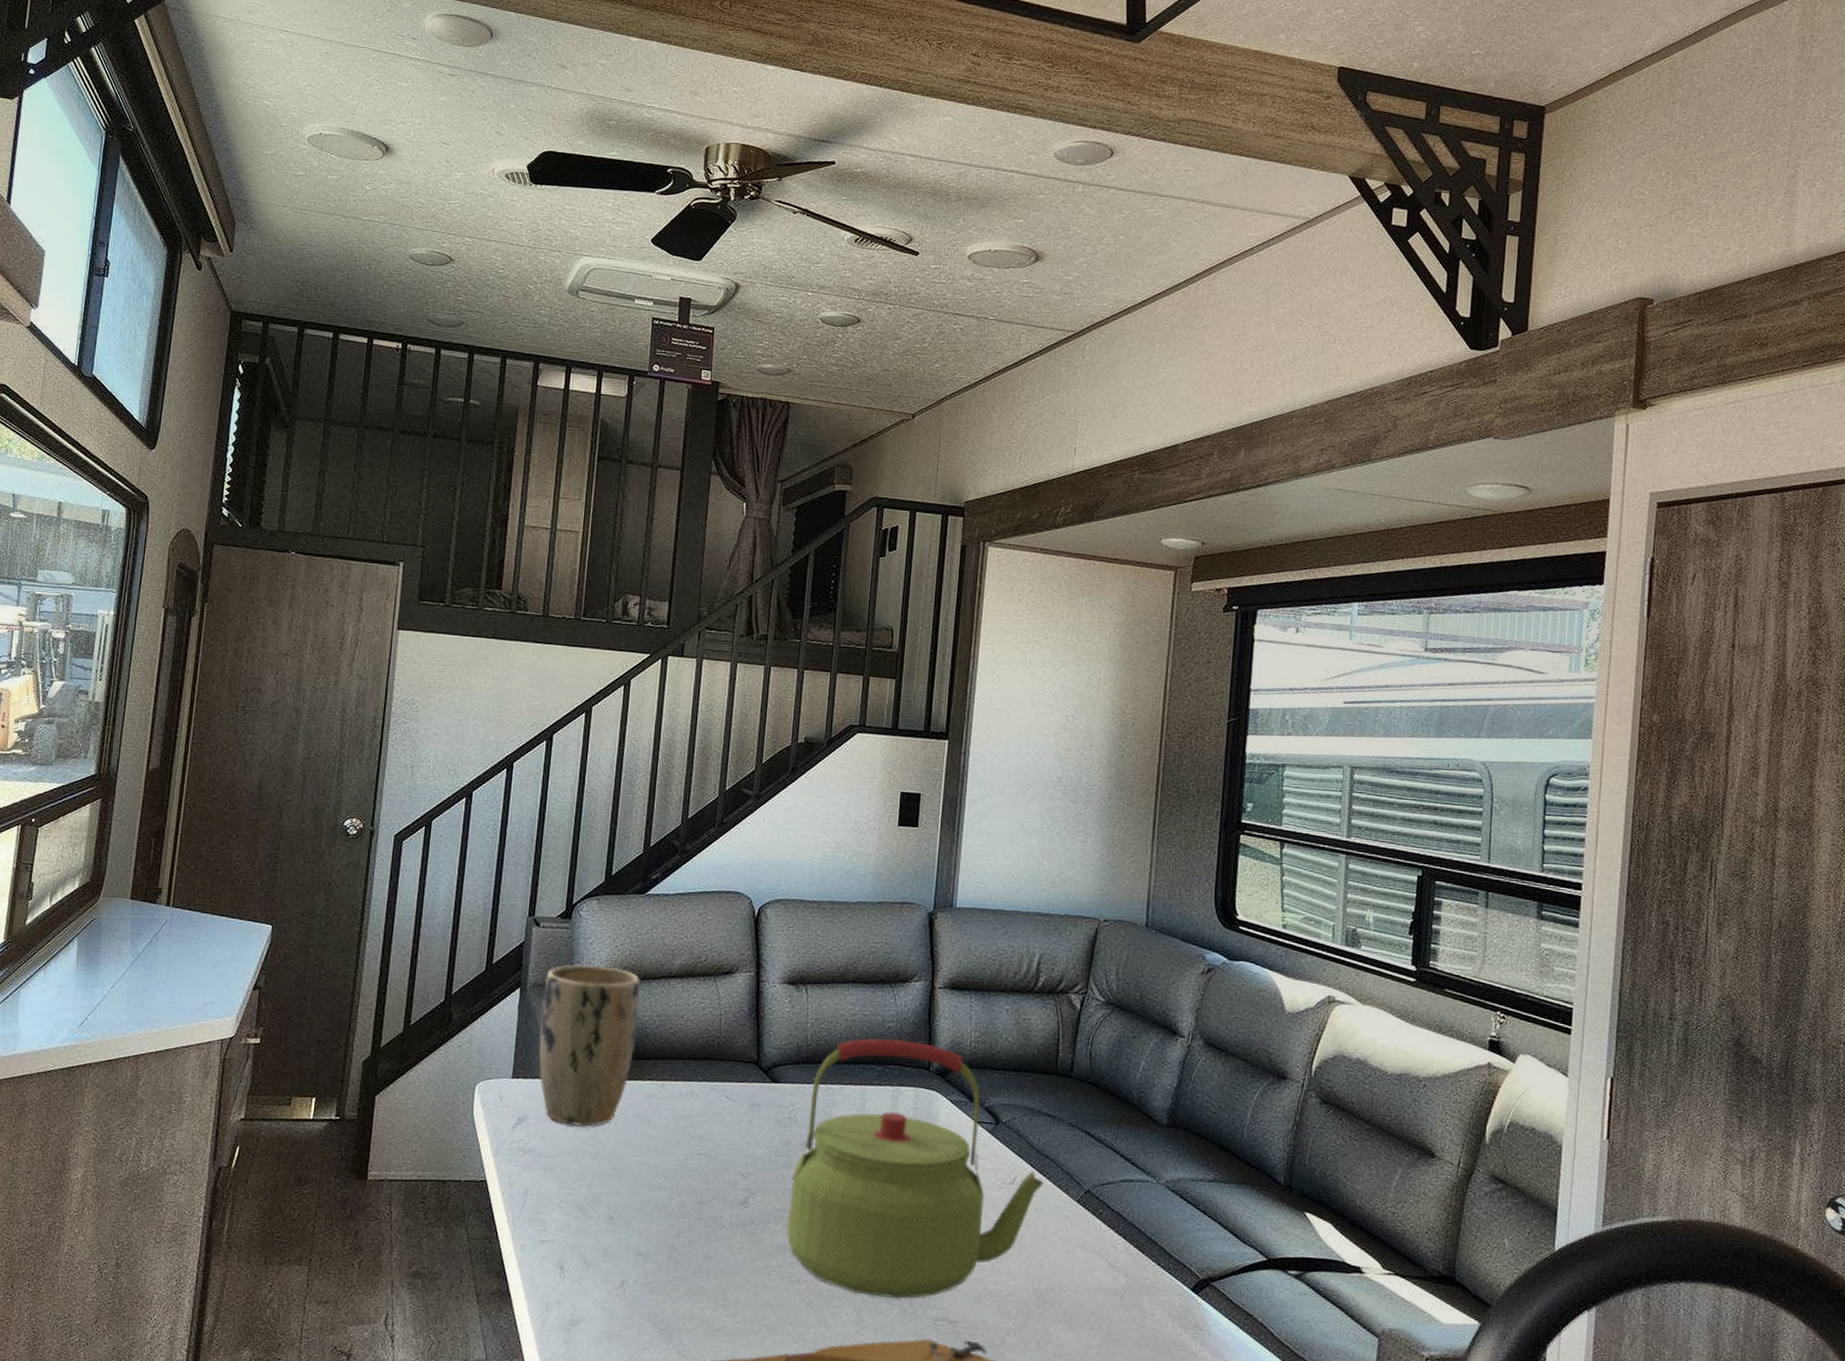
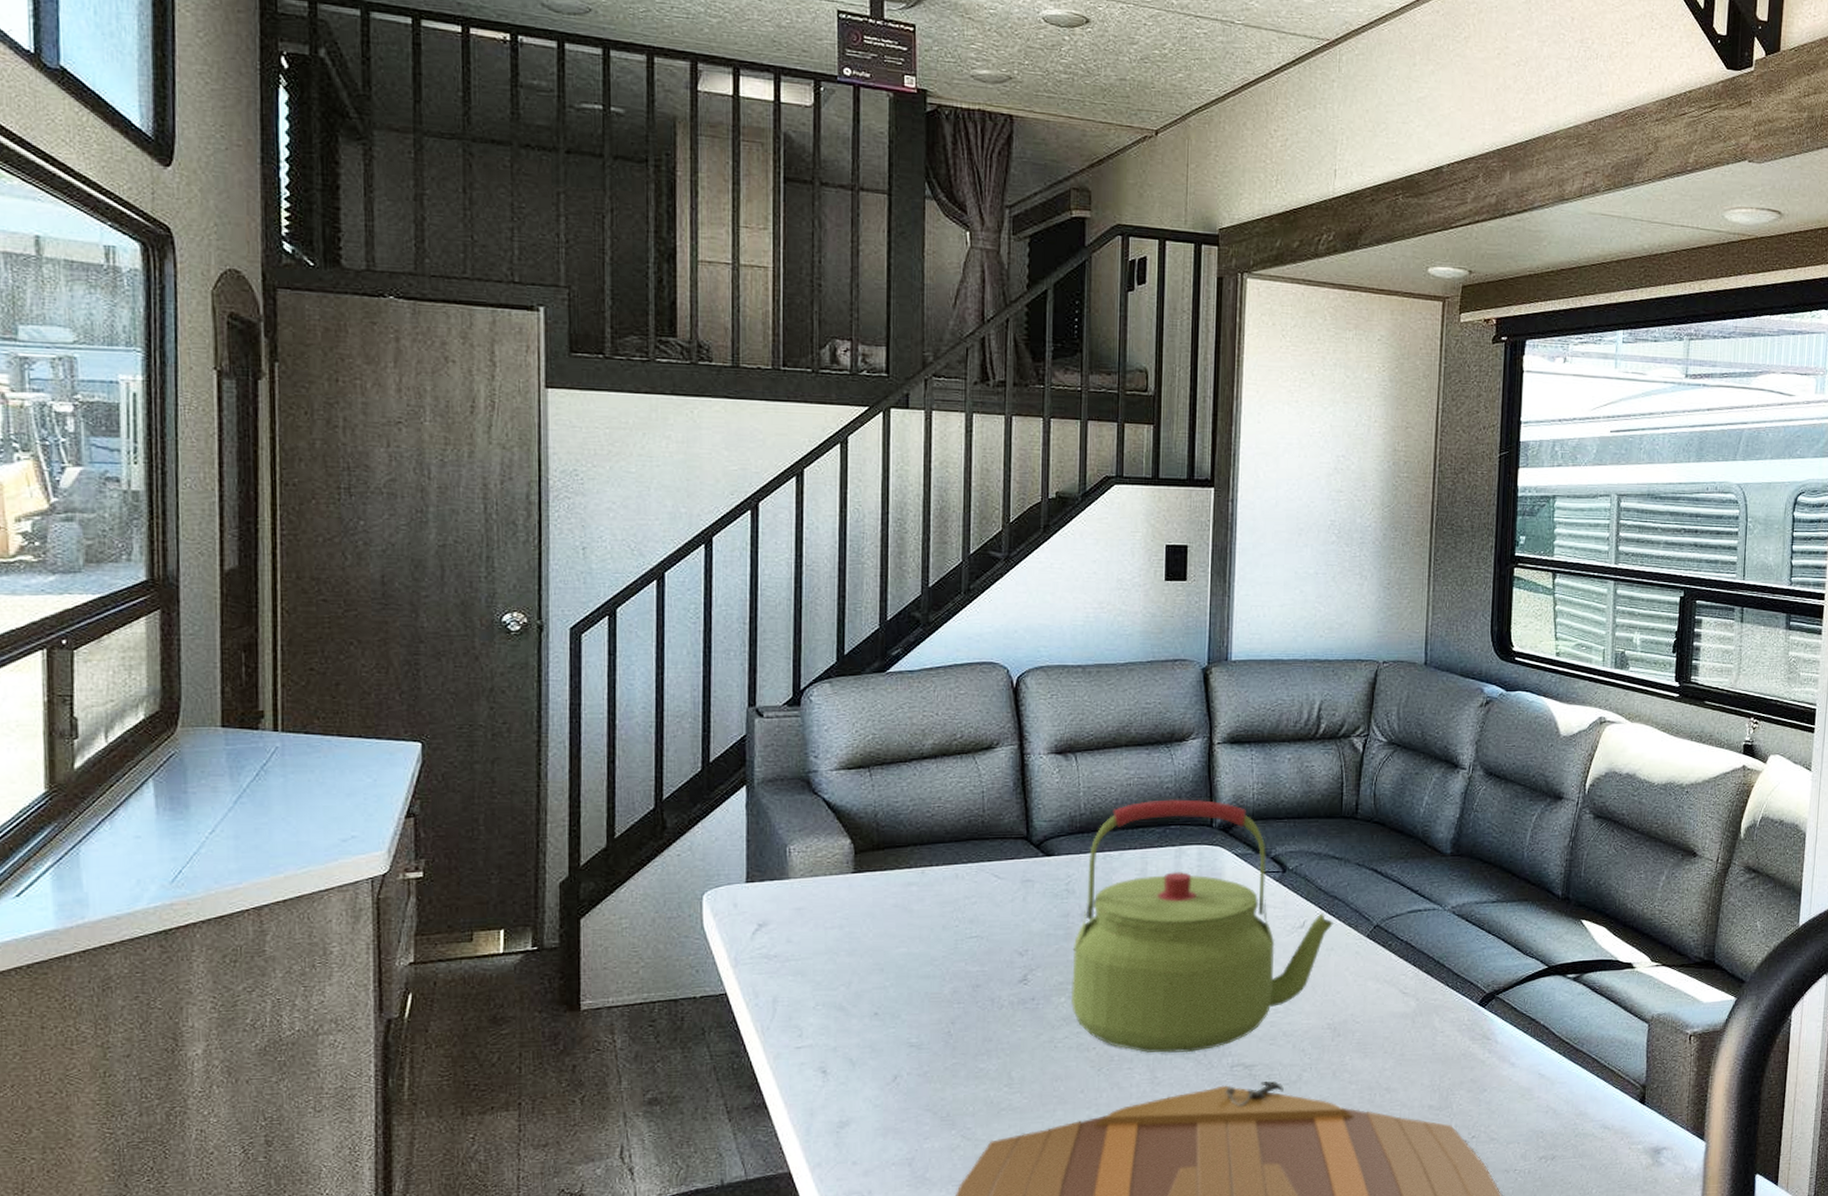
plant pot: present [538,965,641,1127] -> none [773,753,889,924]

